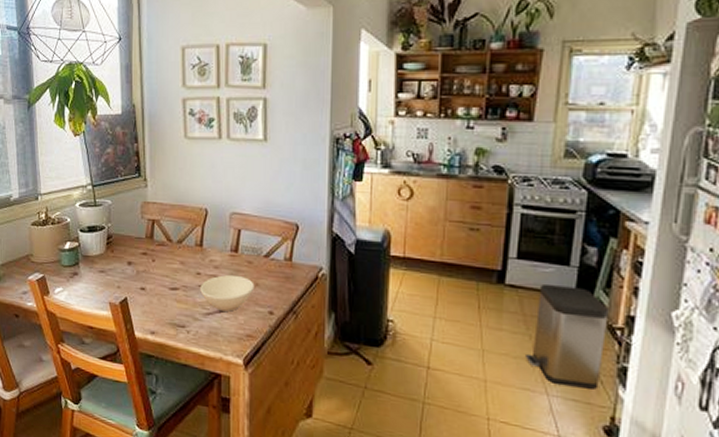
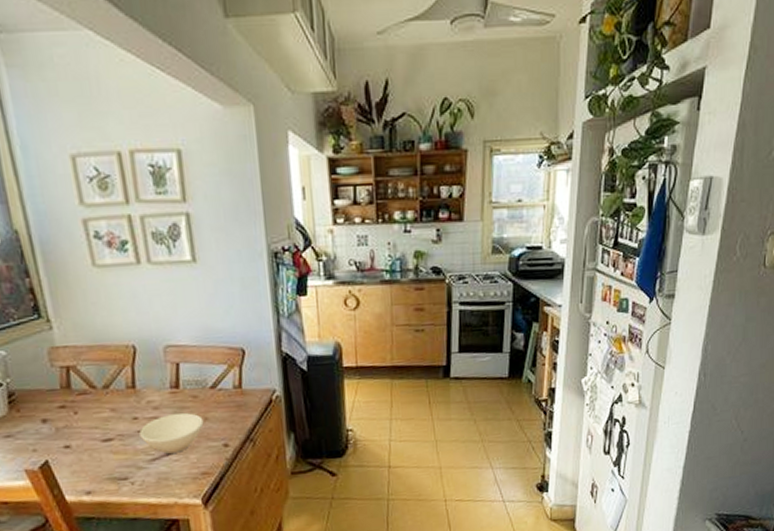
pedal bin: present [526,285,609,389] -> none [472,370,536,458]

